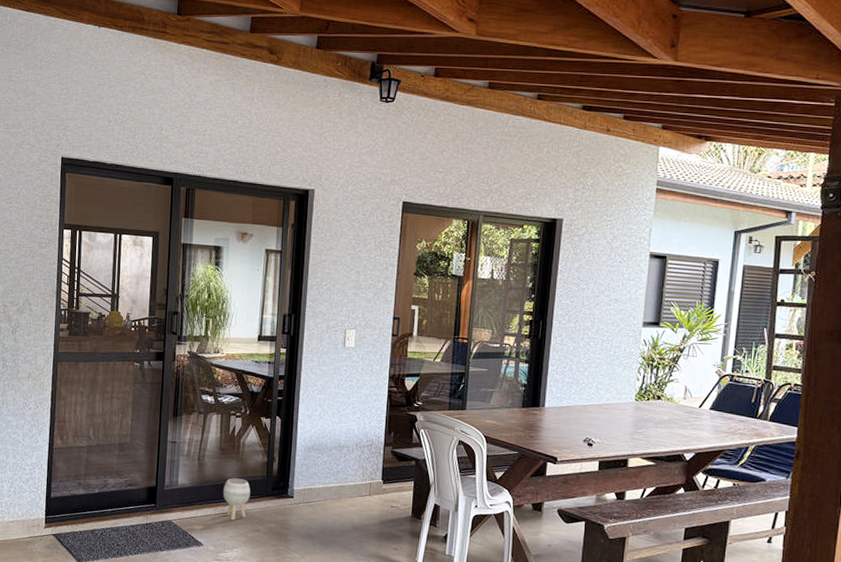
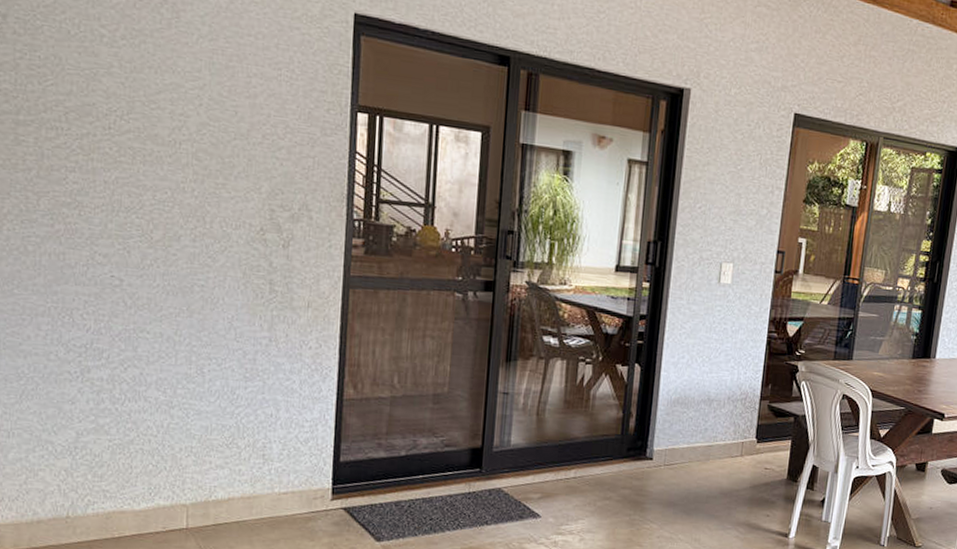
planter: present [223,478,251,521] -> none [567,436,601,487]

